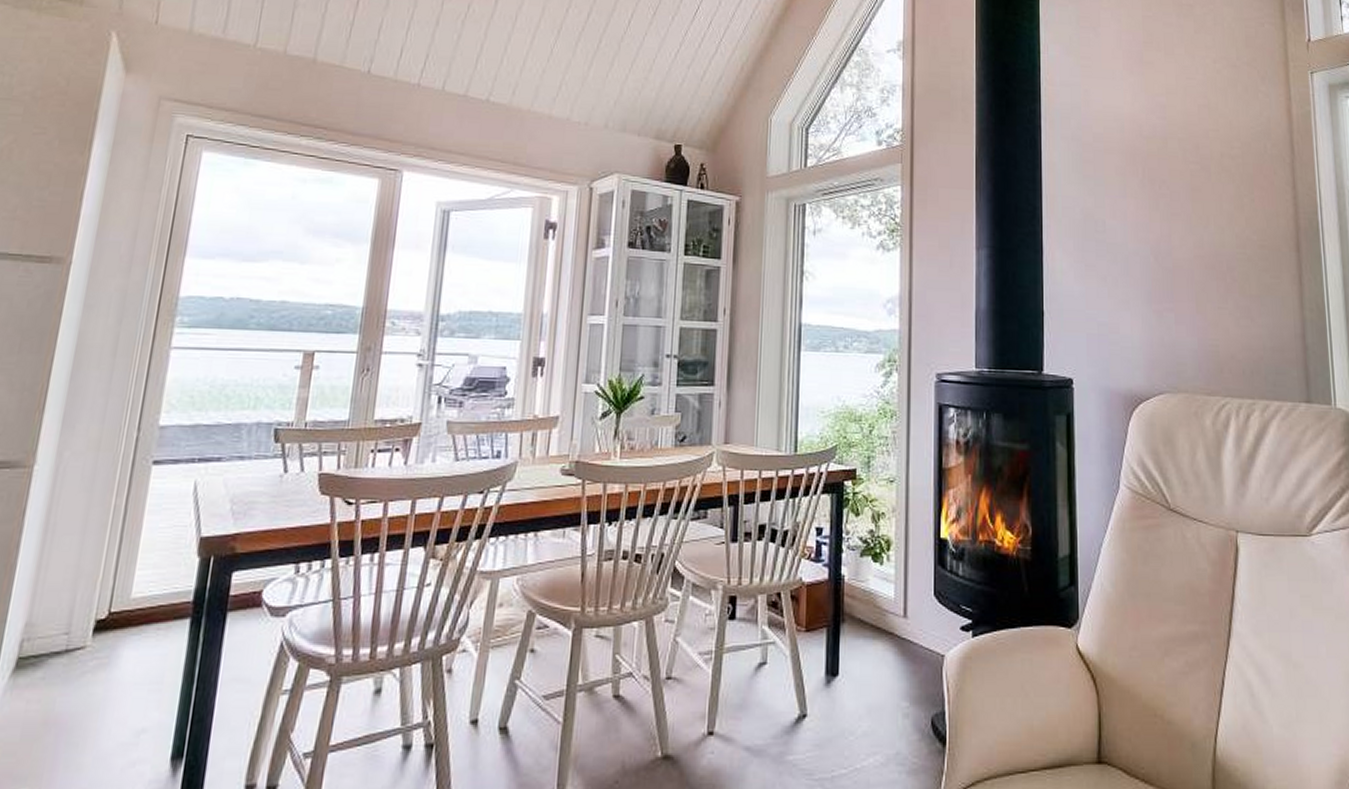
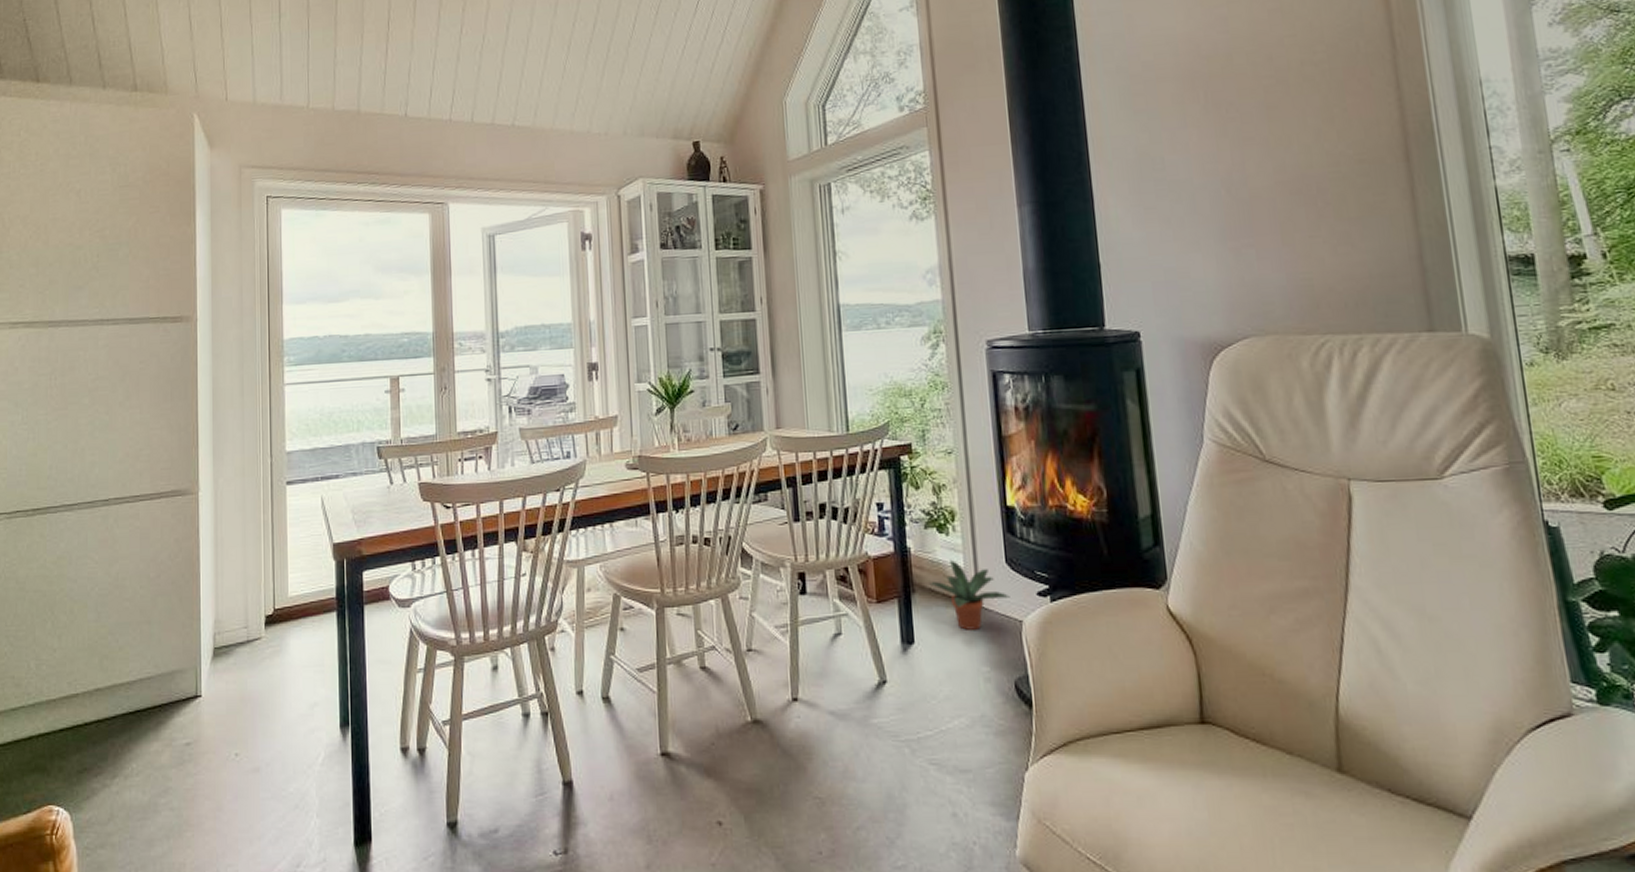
potted plant: none [859,589,935,663] -> present [929,559,1010,630]

